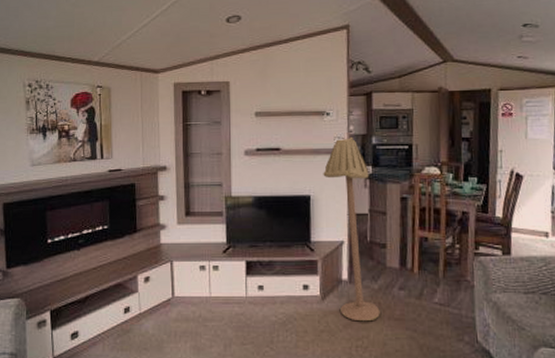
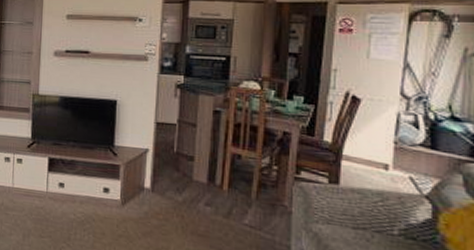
floor lamp: present [323,136,380,322] -> none [131,44,183,234]

